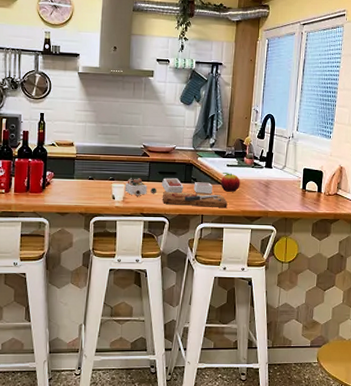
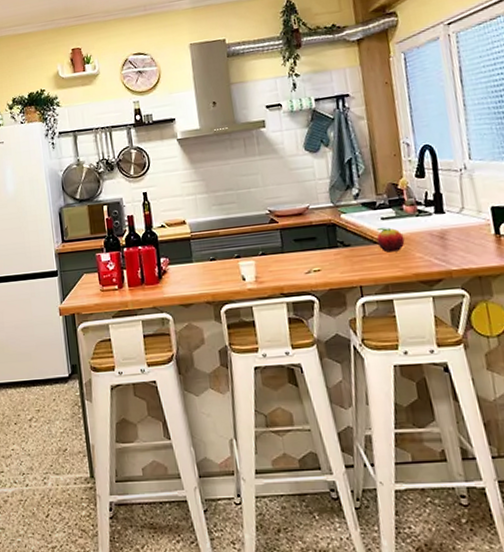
cutting board: present [124,178,228,208] -> none [254,244,393,278]

